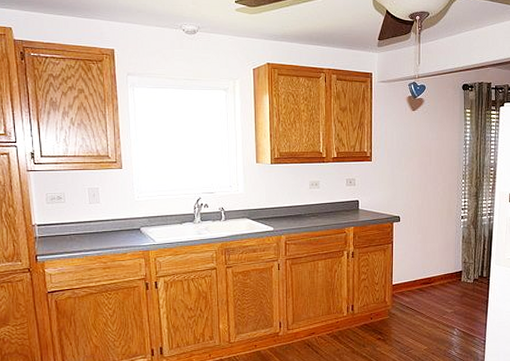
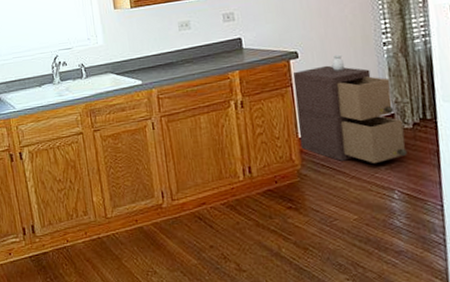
storage cabinet: none [393,222,467,307] -> present [292,54,407,163]

